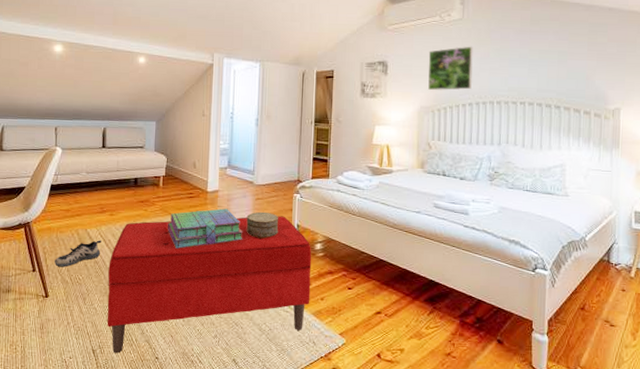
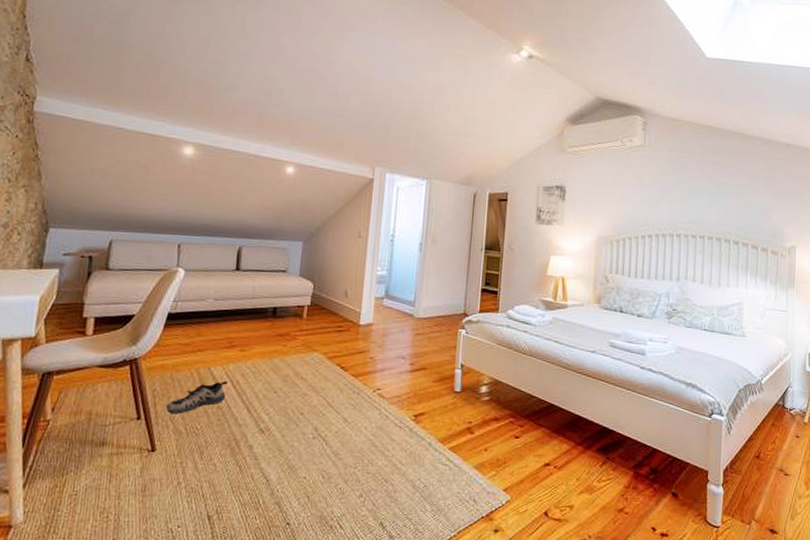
bench: present [107,216,312,354] -> none [229,354,476,520]
stack of books: present [168,208,243,249] -> none [310,345,399,392]
decorative box: present [246,211,279,238] -> none [402,349,440,379]
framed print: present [428,46,473,91] -> none [607,174,654,221]

